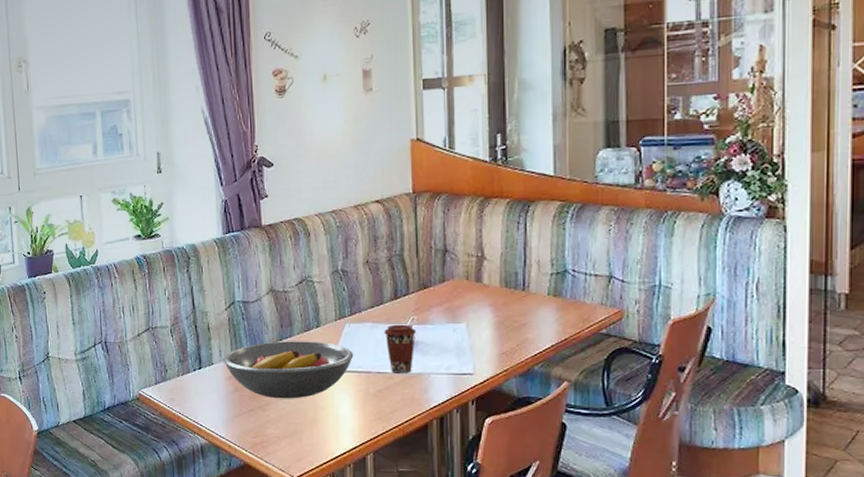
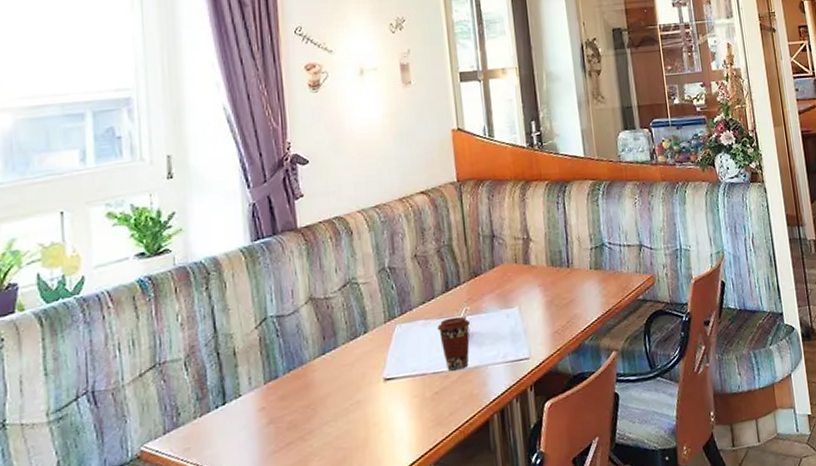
fruit bowl: present [224,341,354,399] -> none [254,348,407,425]

